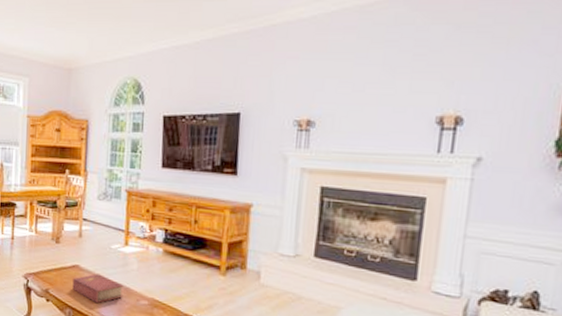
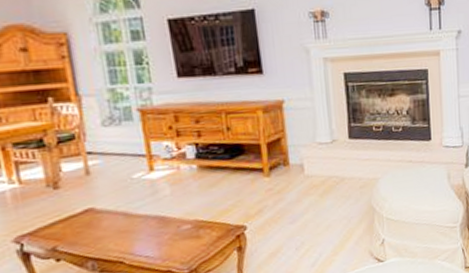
book: present [72,273,124,304] -> none [88,211,160,245]

